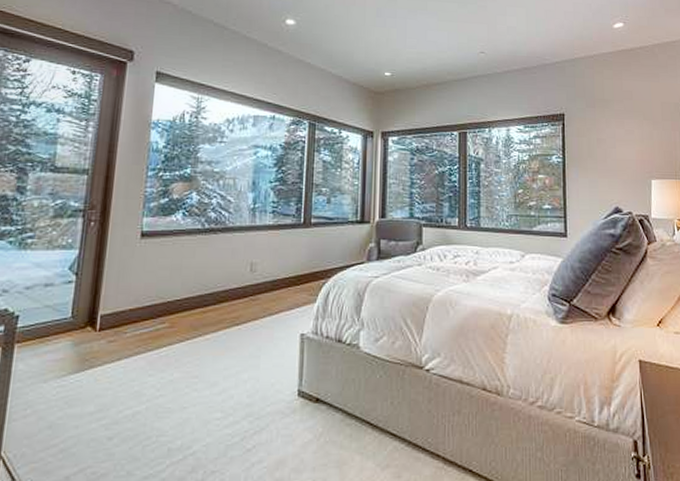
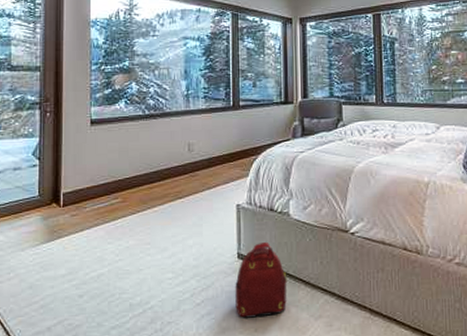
backpack: none [292,377,353,467] -> present [235,241,287,318]

